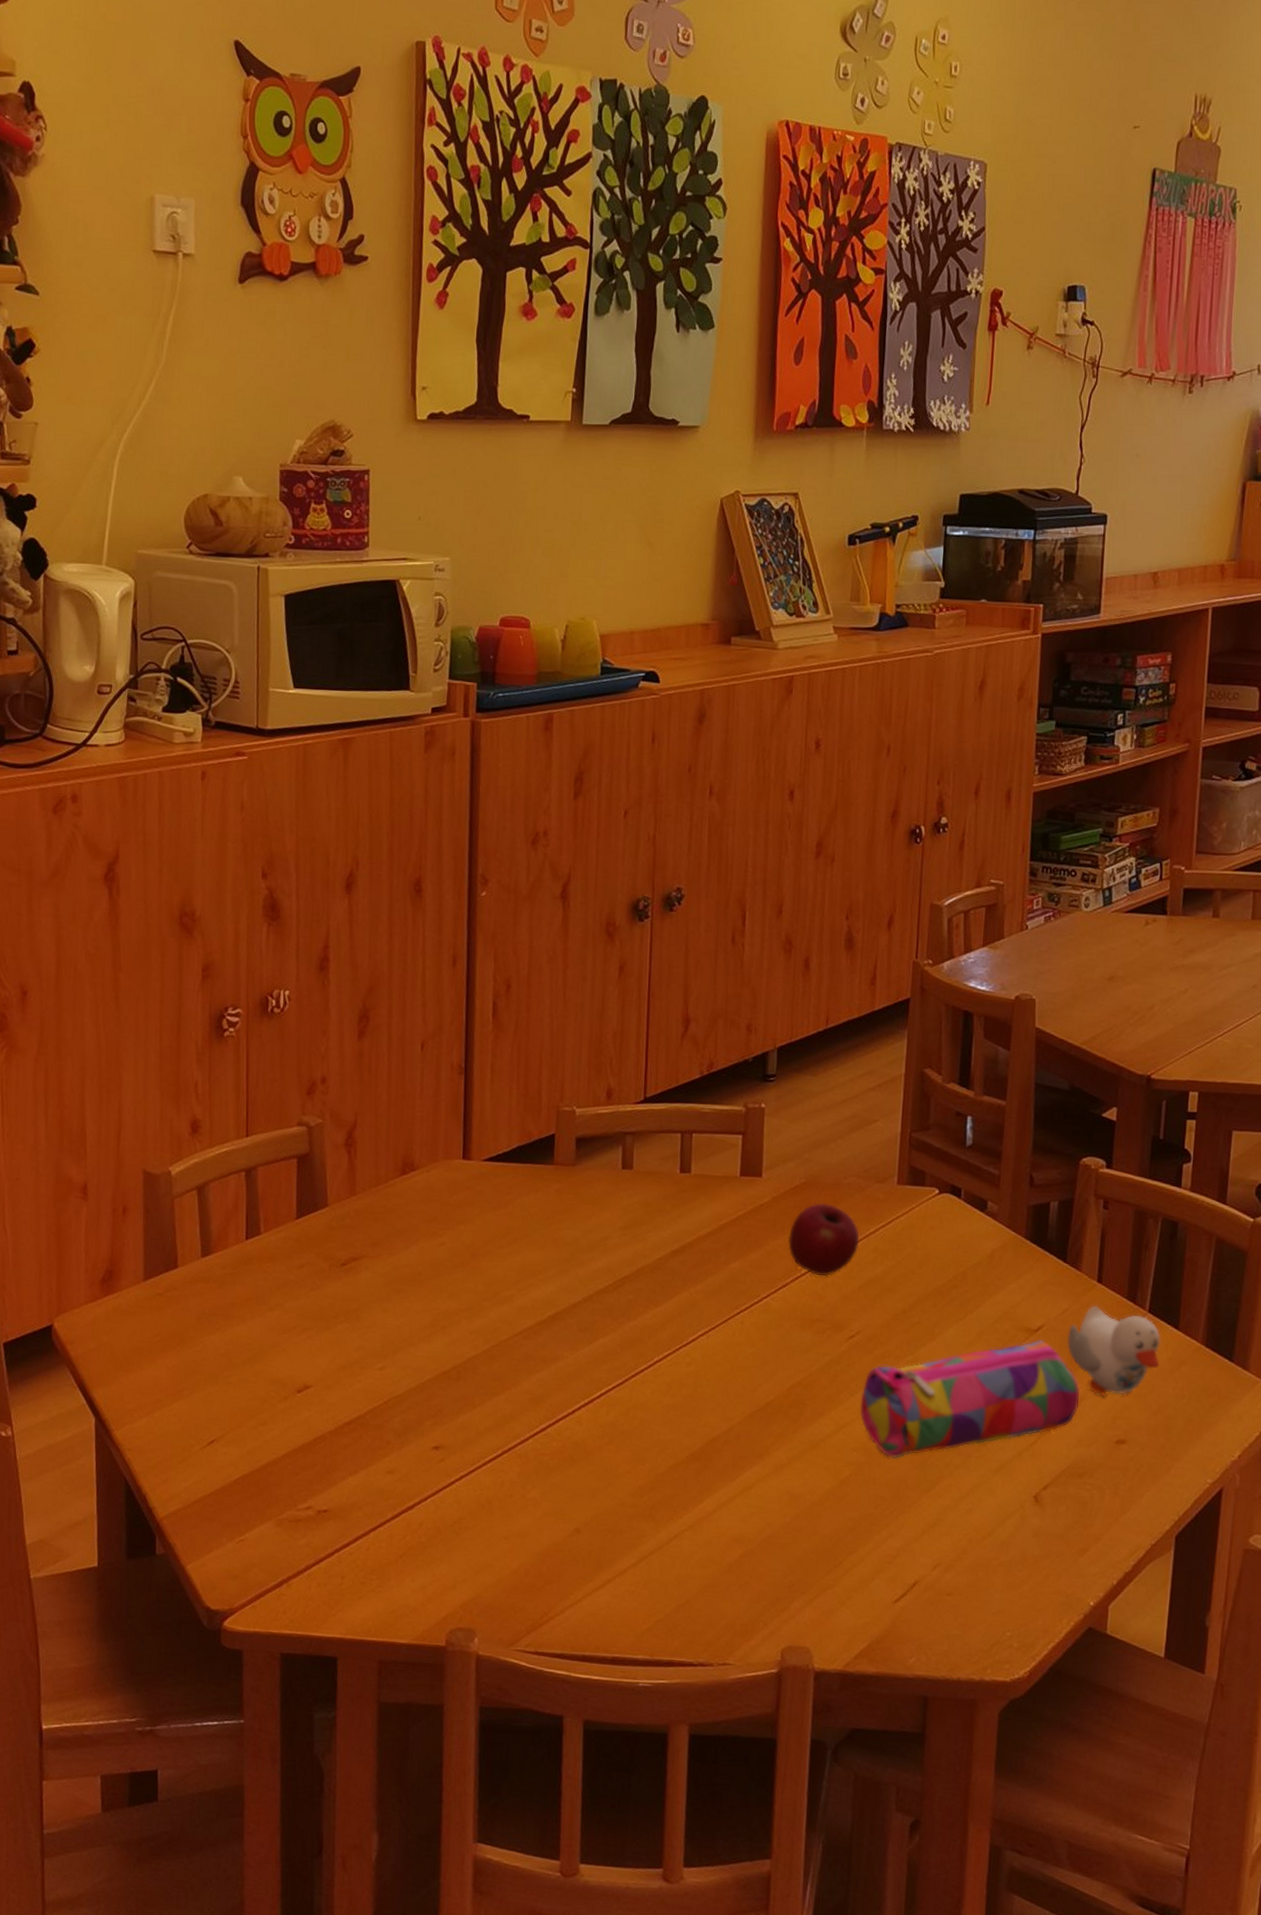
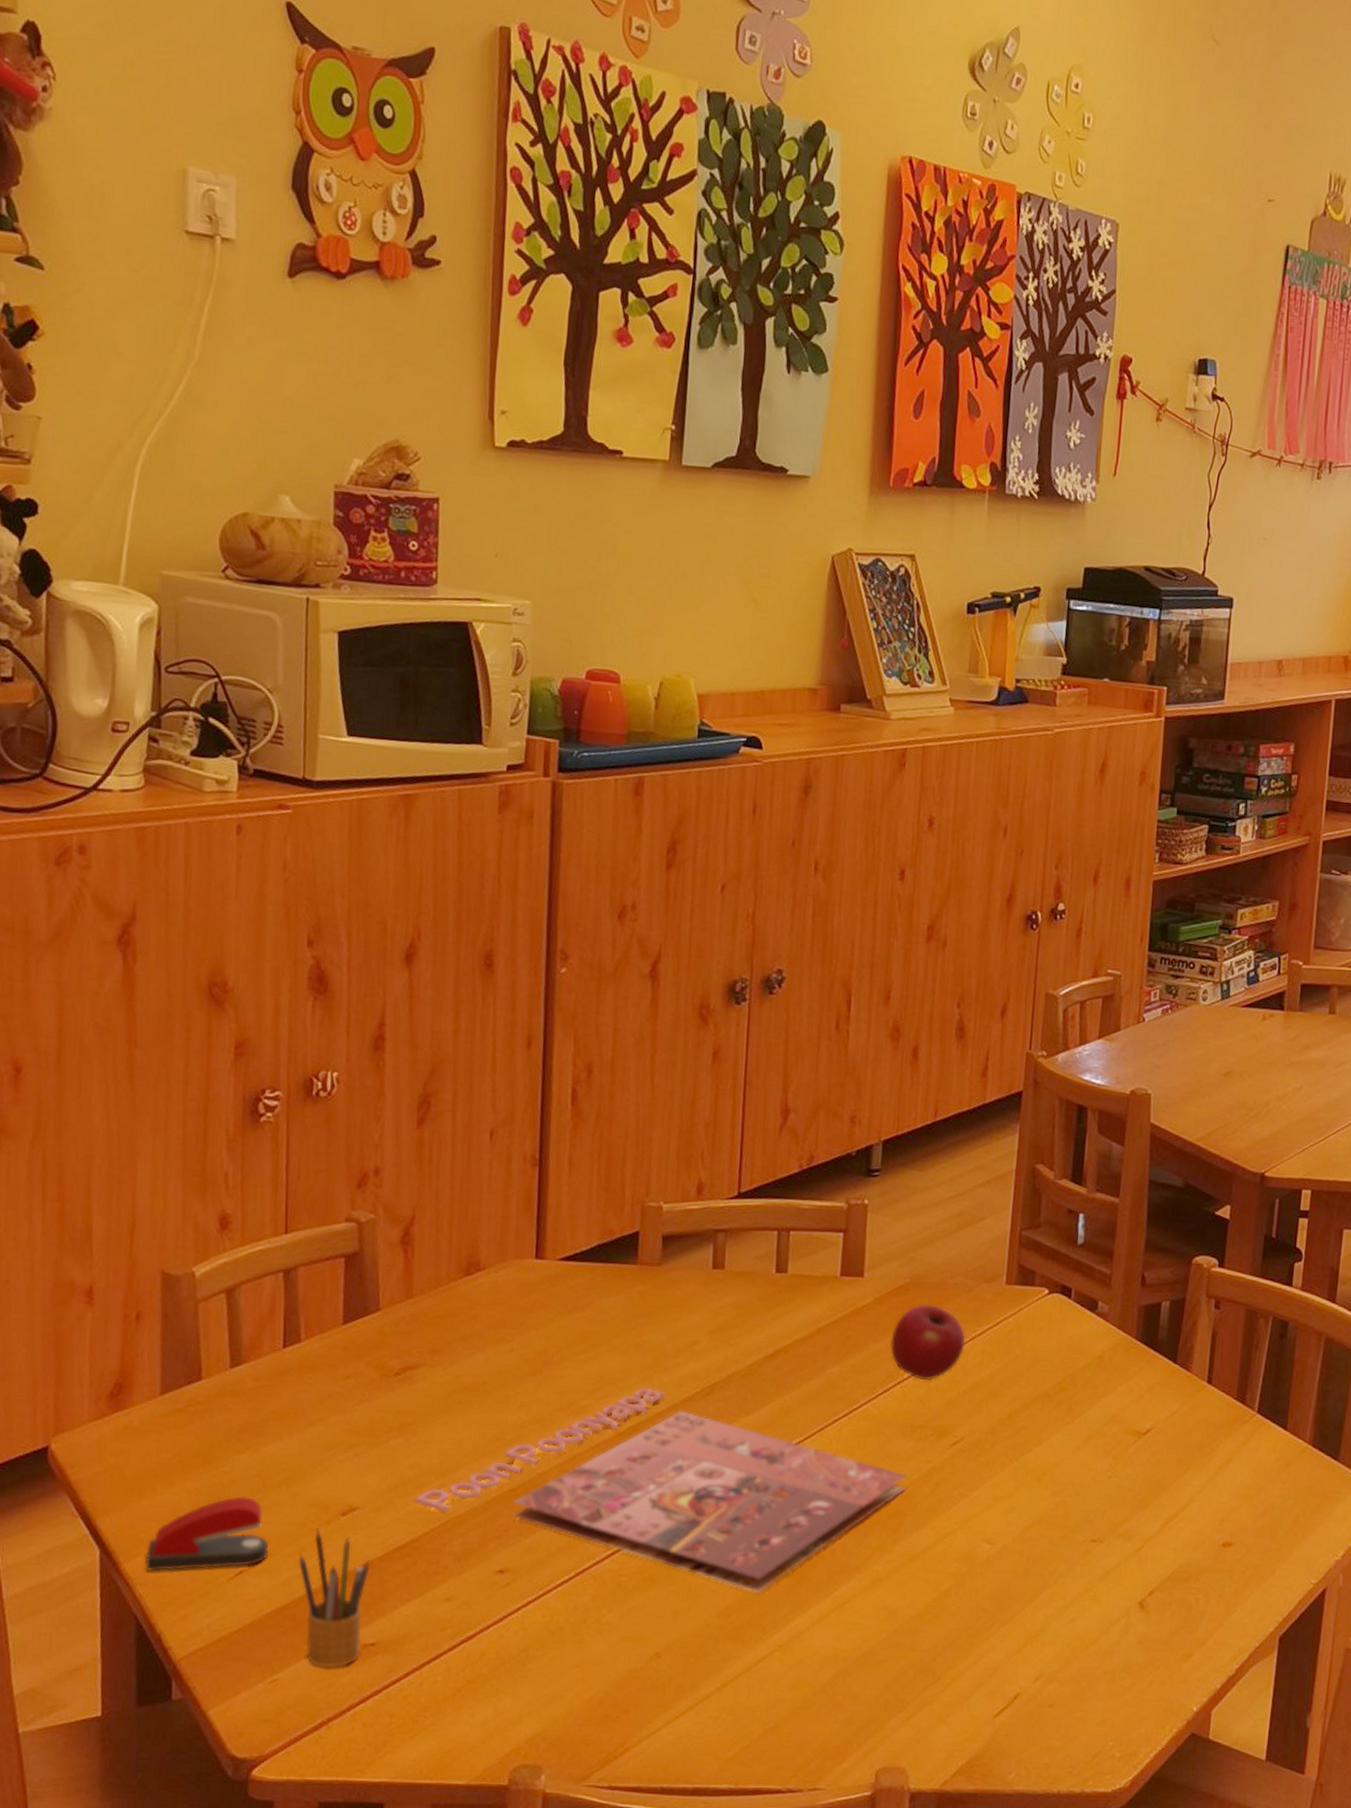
stapler: none [133,1373,236,1439] -> present [145,1496,269,1572]
pencil box: none [261,1404,322,1532] -> present [298,1528,370,1669]
cover: none [360,1279,807,1475] -> present [414,1387,908,1593]
pencil case: present [859,1339,1081,1458] -> none [962,1442,1188,1568]
toy duck: present [1067,1305,1161,1397] -> none [1175,1407,1269,1500]

